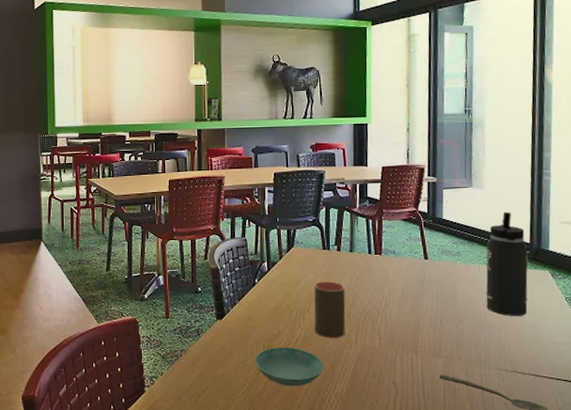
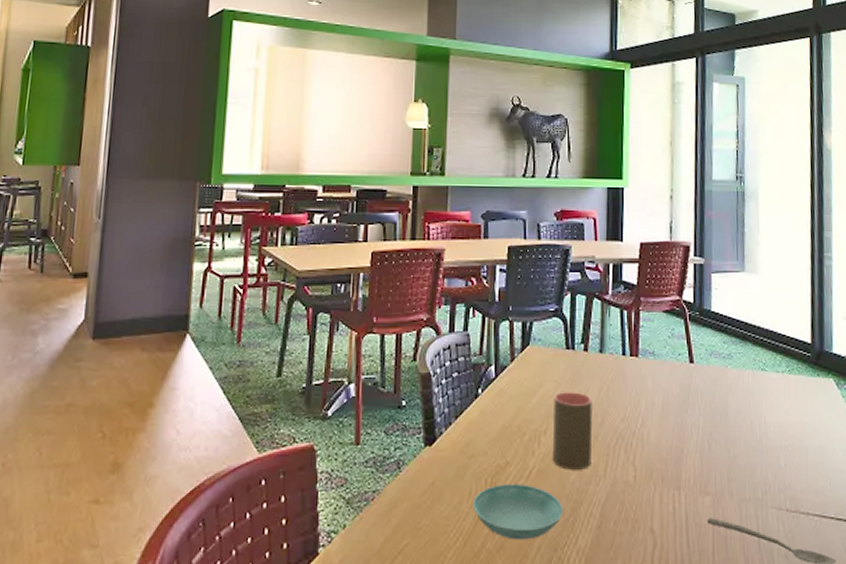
thermos bottle: present [485,212,529,316] -> none [761,304,810,437]

